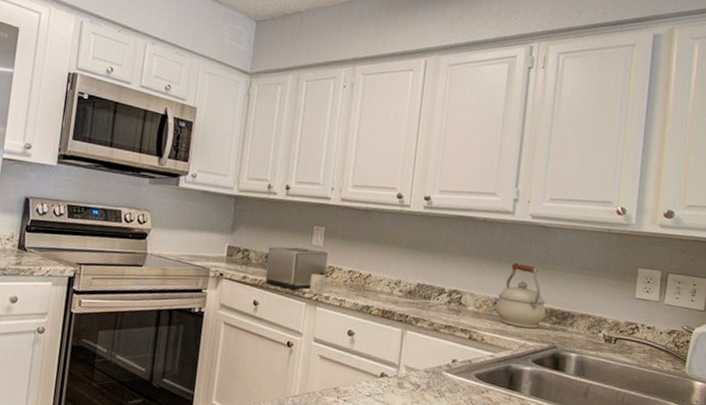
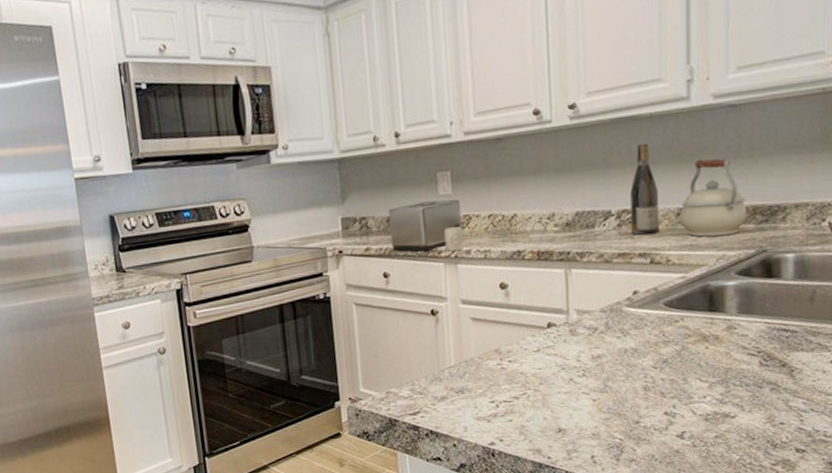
wine bottle: none [458,240,483,315] -> present [630,143,660,235]

